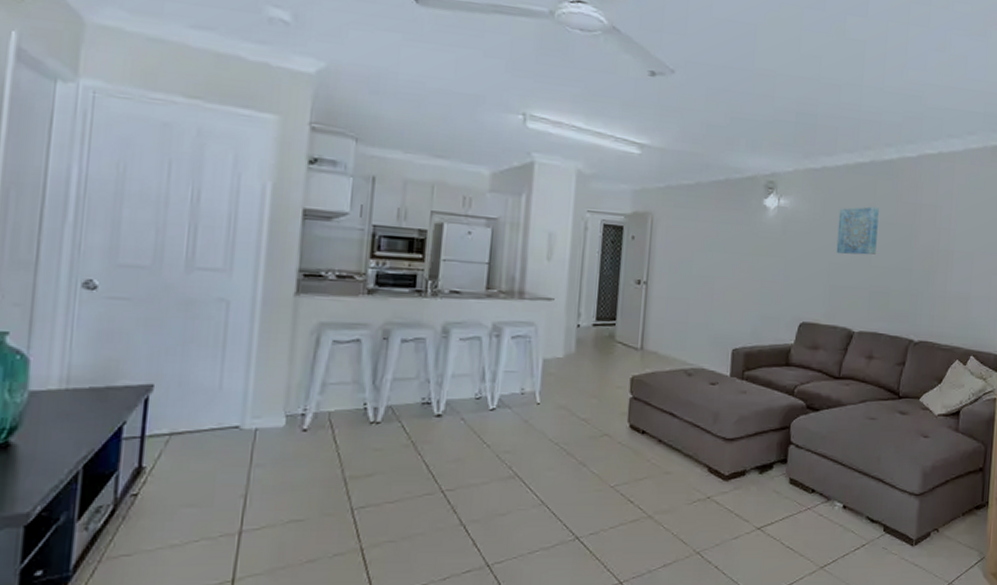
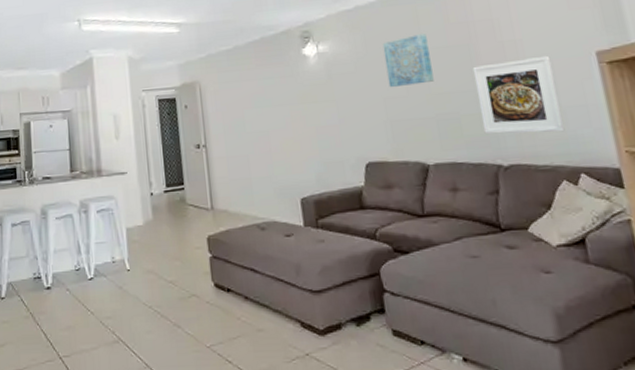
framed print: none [906,247,973,318] -> present [472,55,565,135]

